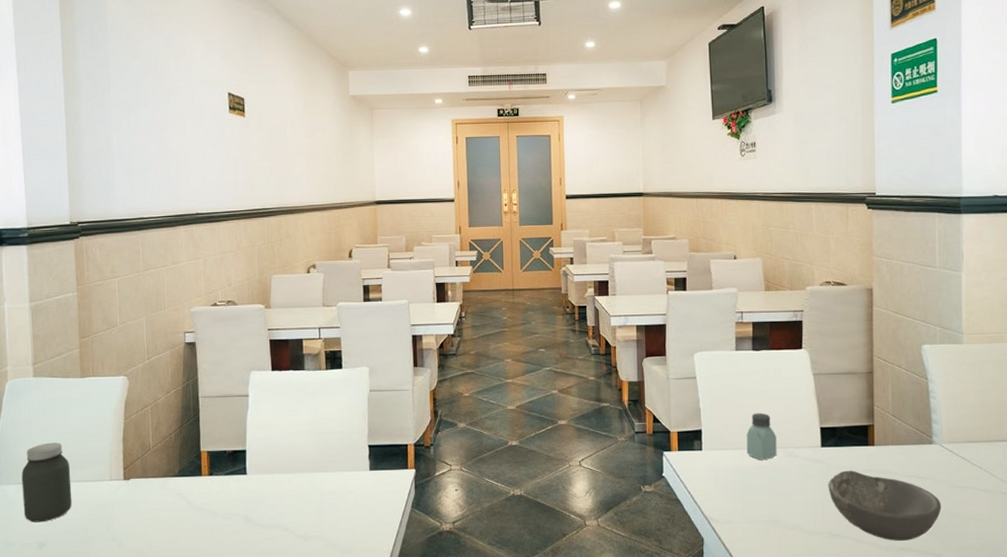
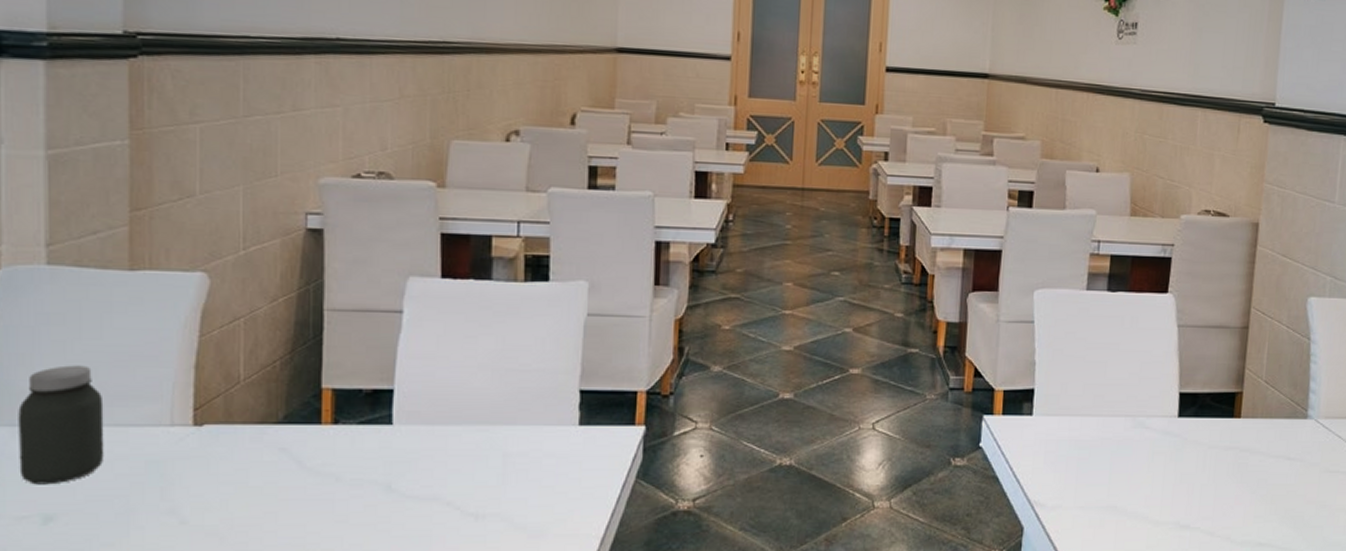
saltshaker: present [746,413,777,461] -> none [1087,371,1126,431]
bowl: present [828,470,942,541] -> none [1181,447,1310,534]

